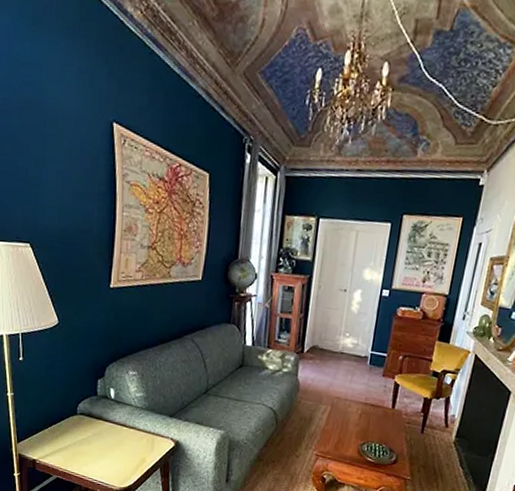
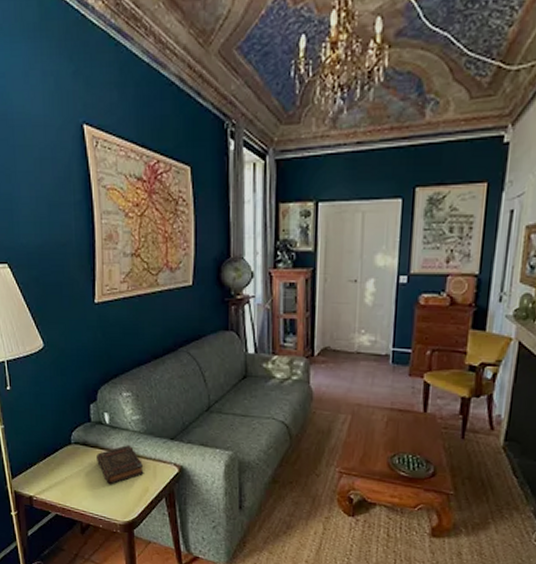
book: none [100,418,143,454] -> present [97,444,144,485]

